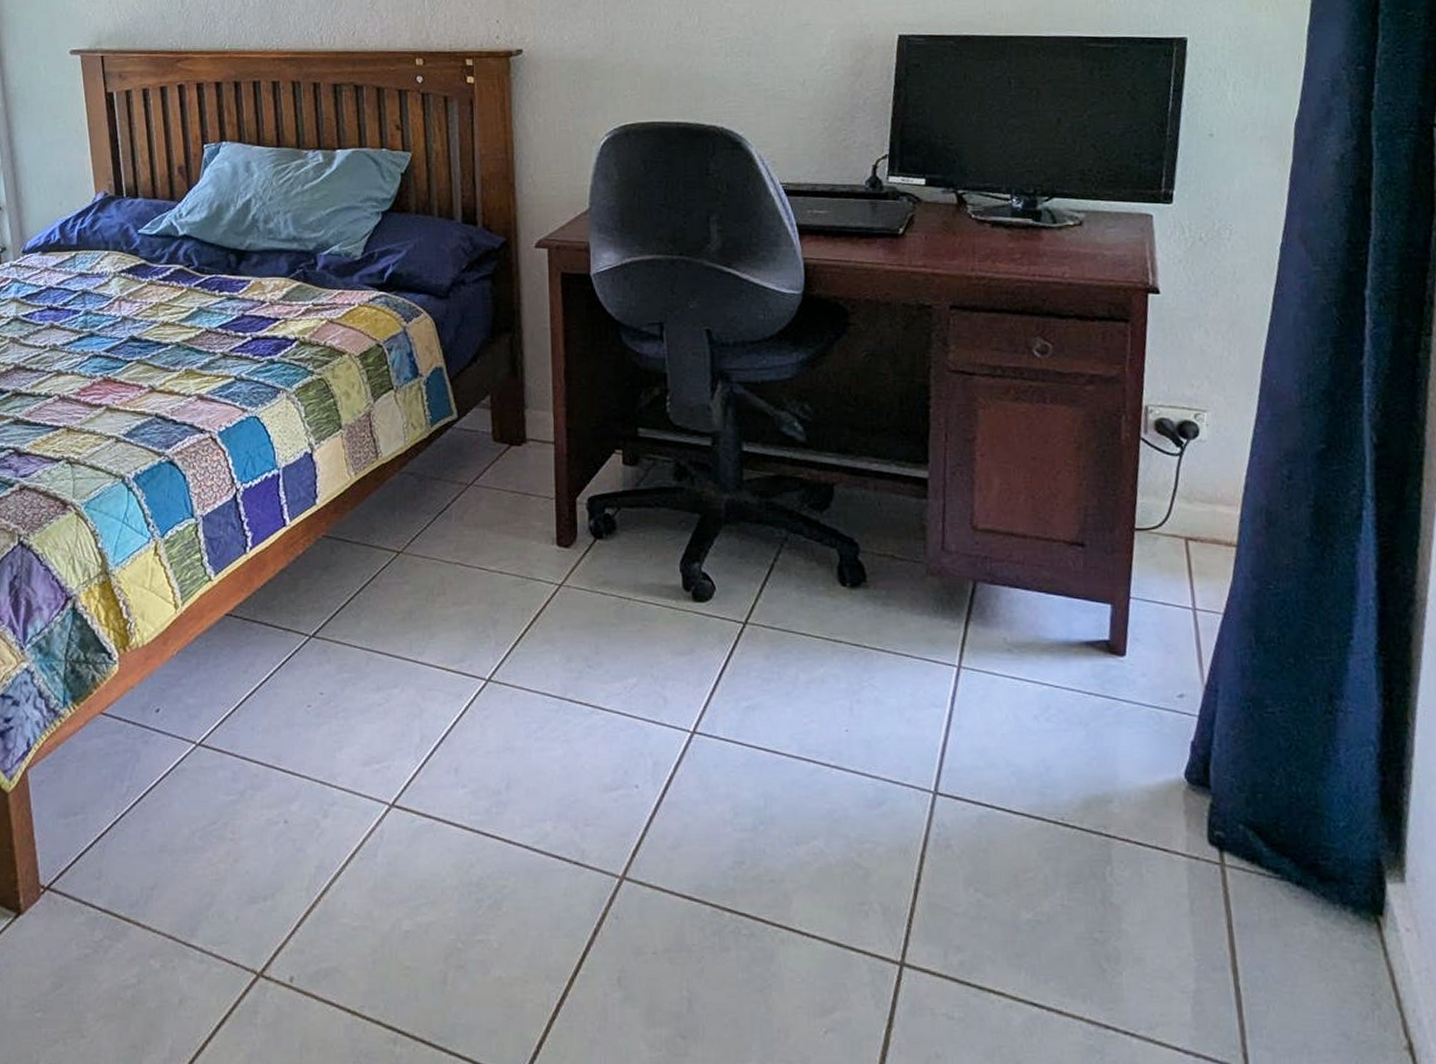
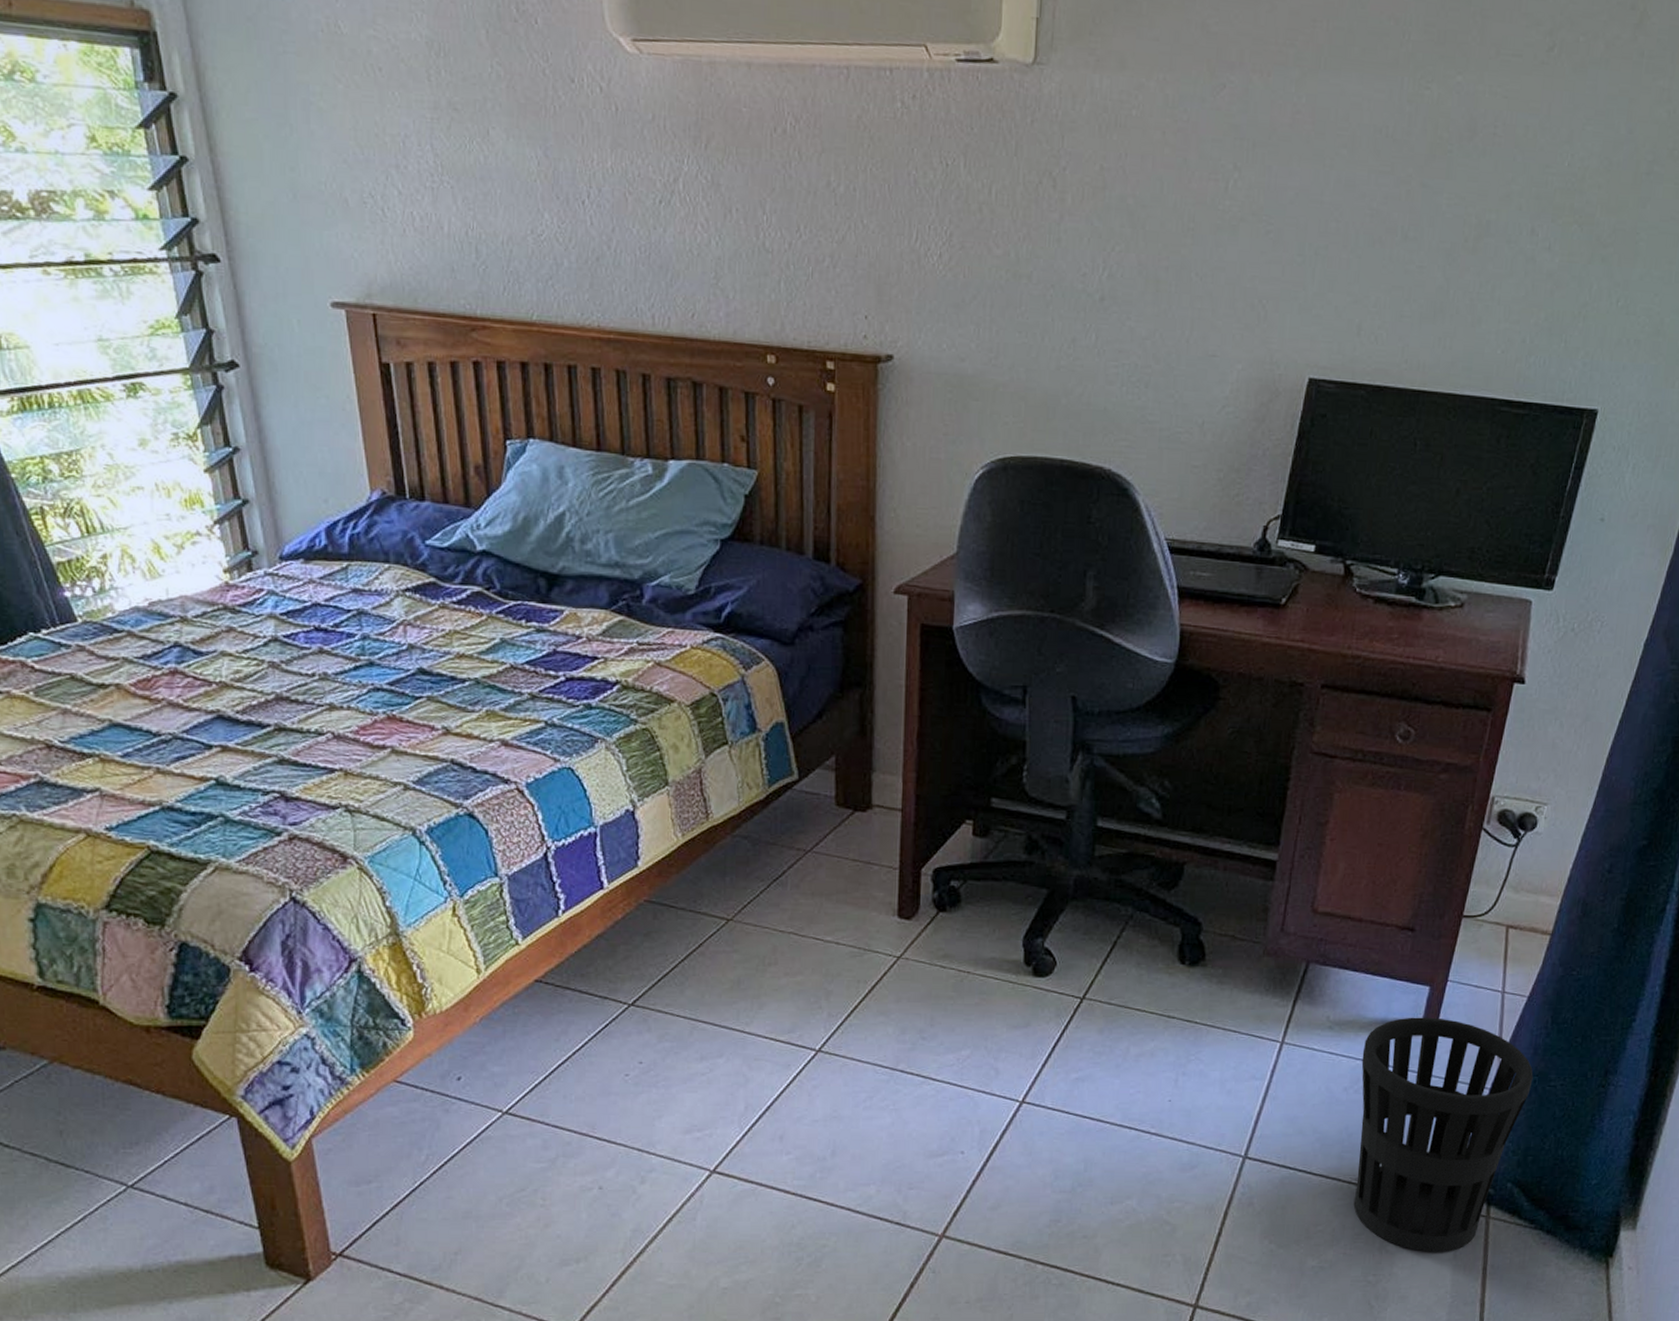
wastebasket: none [1048,637,1247,906] -> present [1353,1017,1533,1252]

